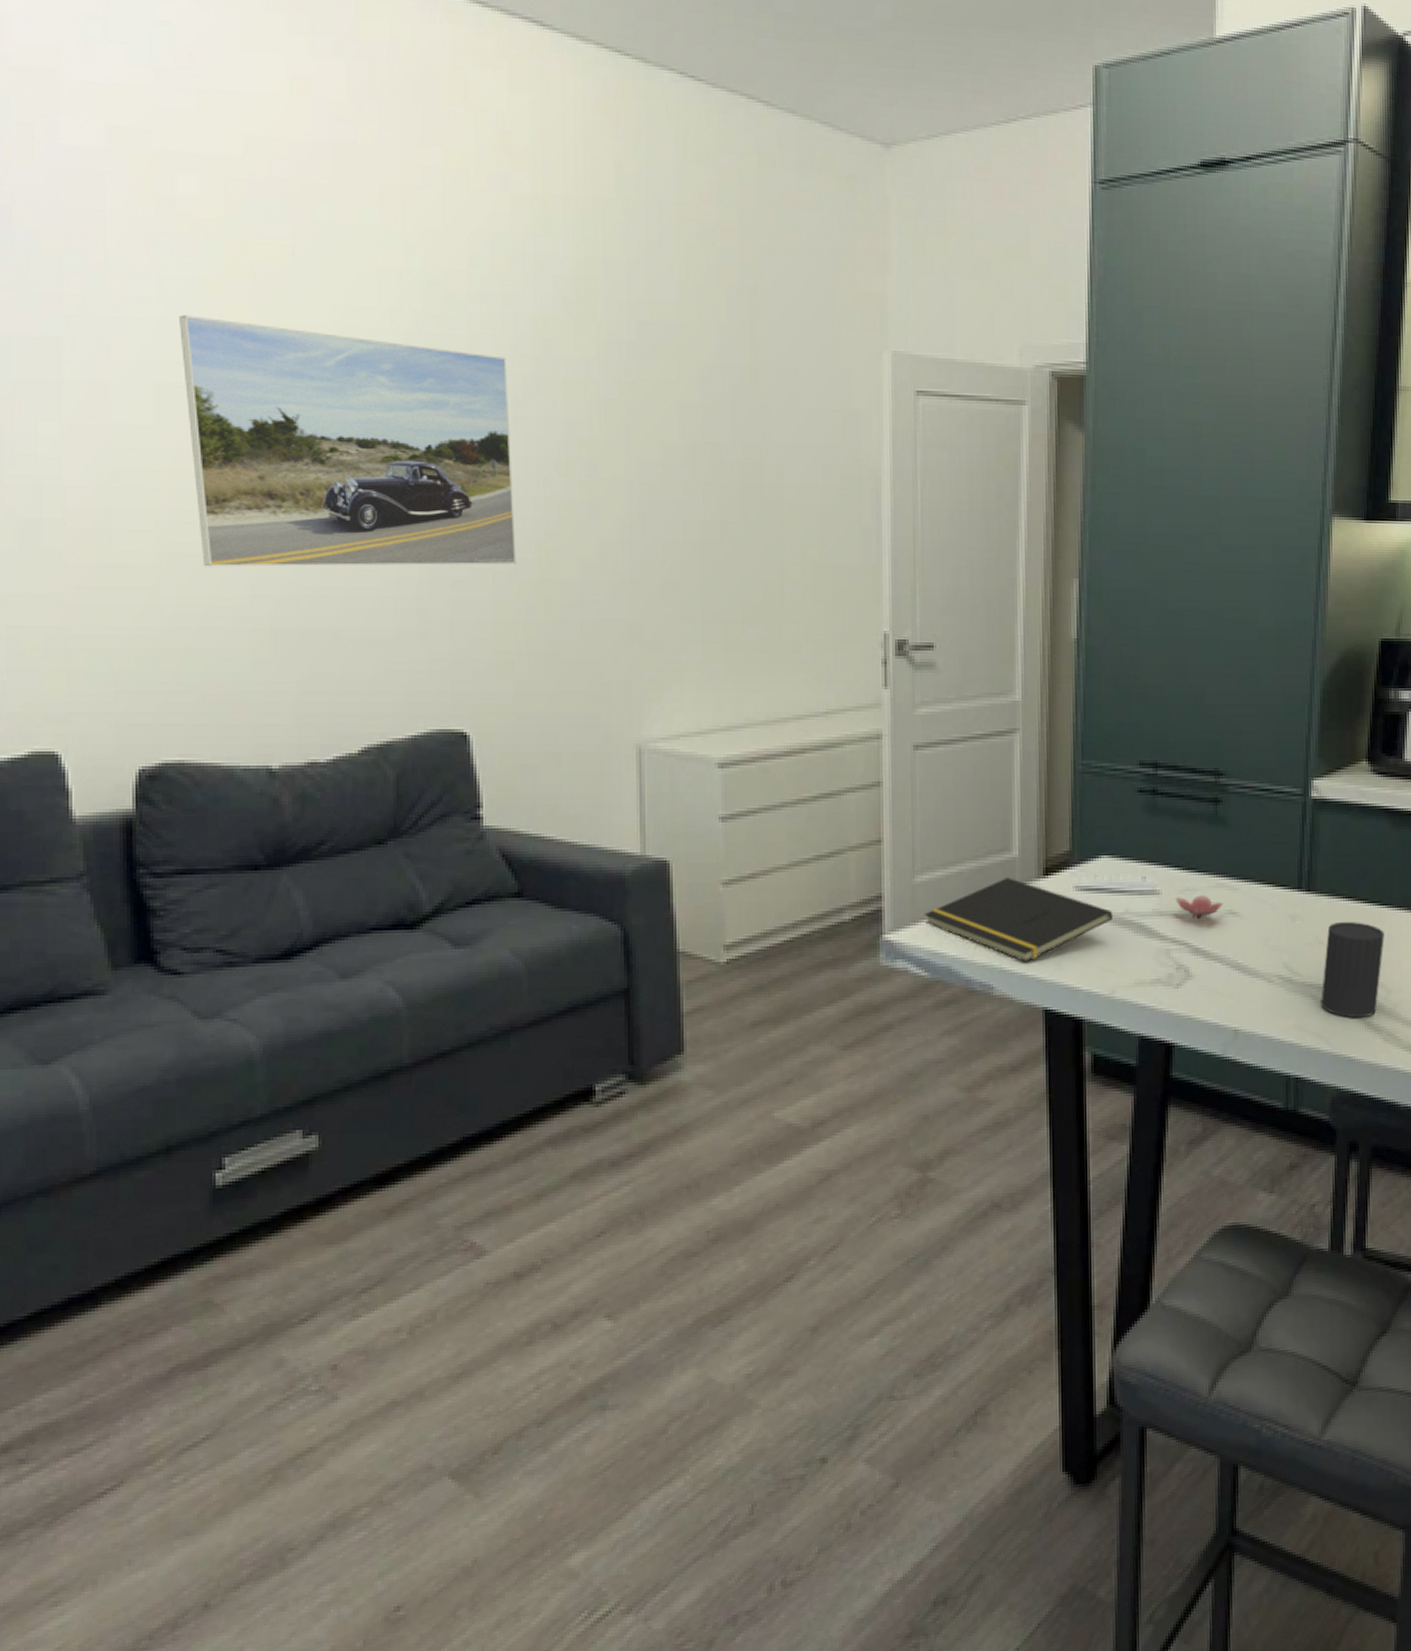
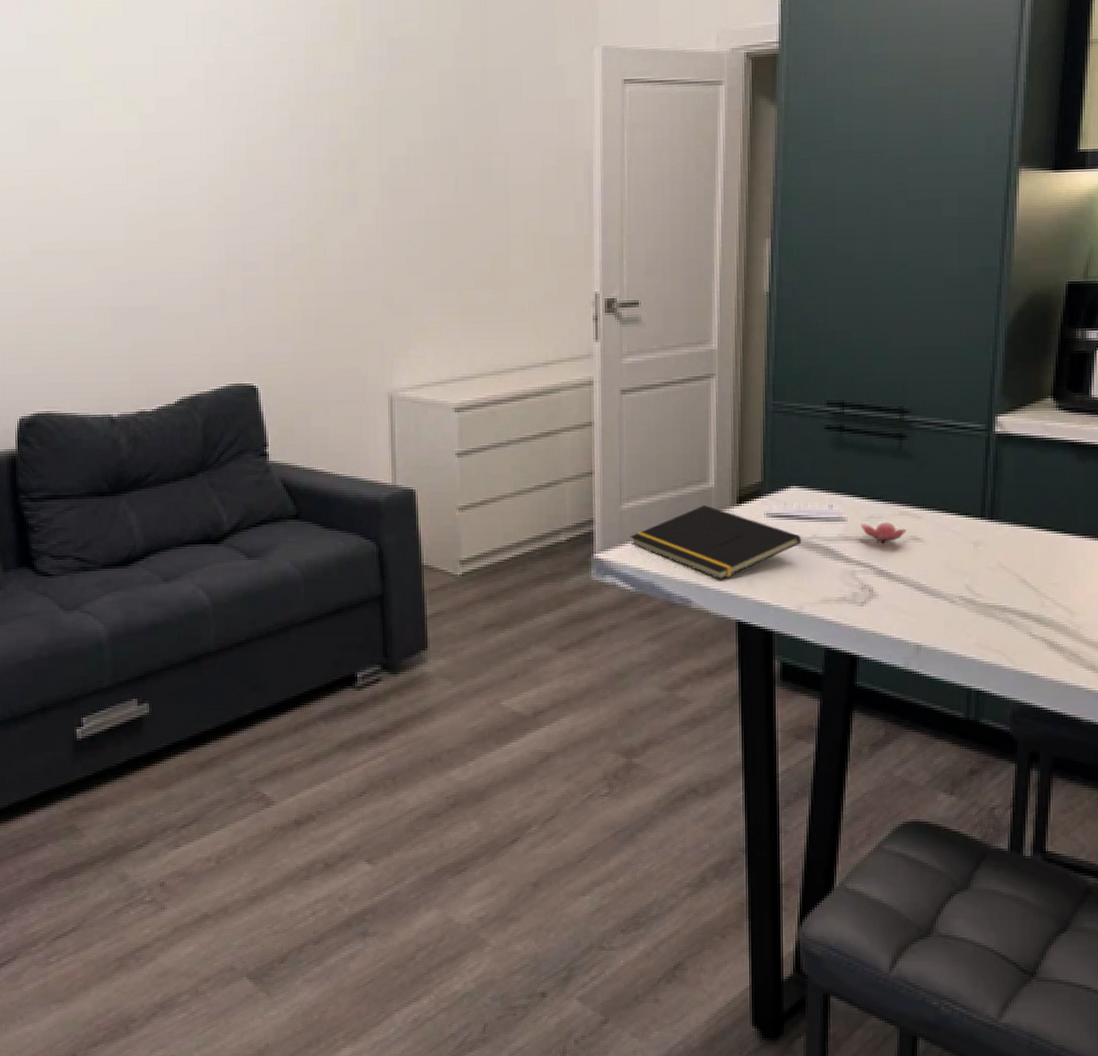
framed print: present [179,315,517,567] -> none [43,64,293,261]
cup: present [1321,921,1384,1018] -> none [1003,547,1068,638]

